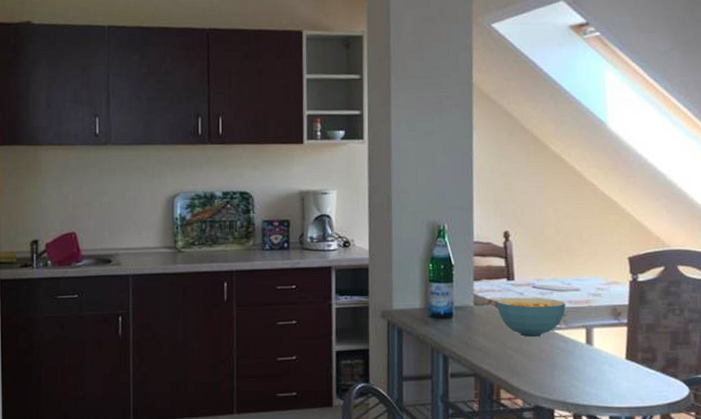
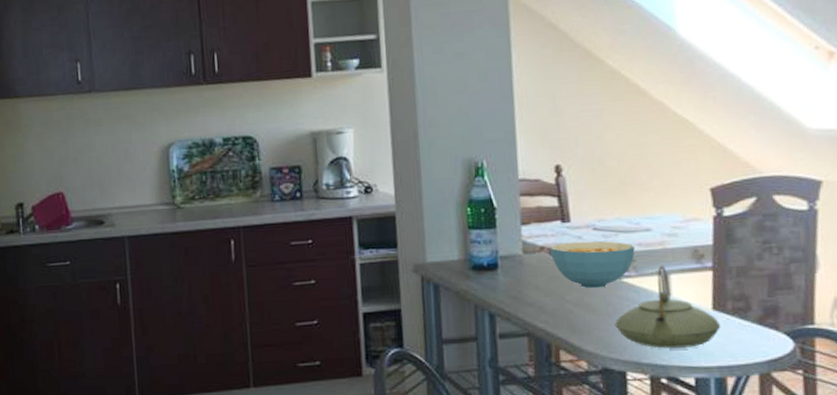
teapot: none [546,320,632,391] -> present [614,265,721,349]

